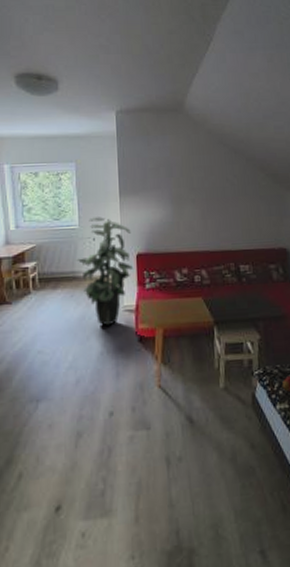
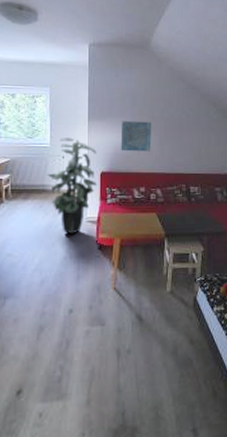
wall art: none [157,193,192,229] -> present [121,121,152,152]

